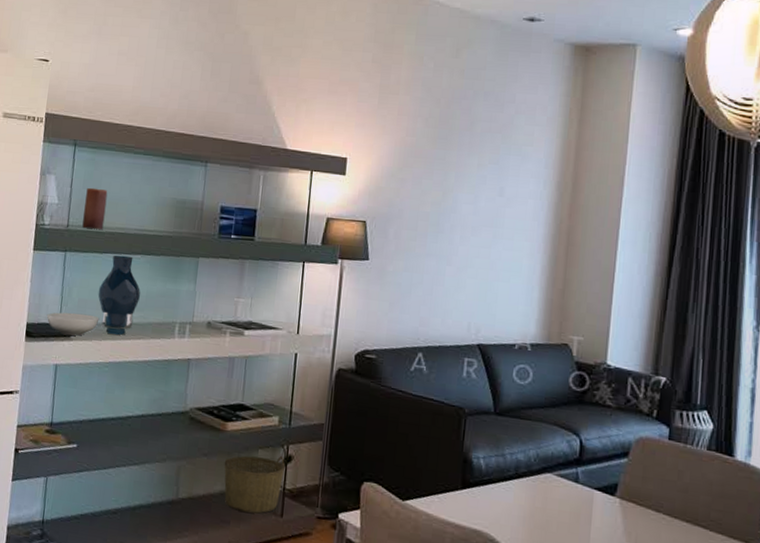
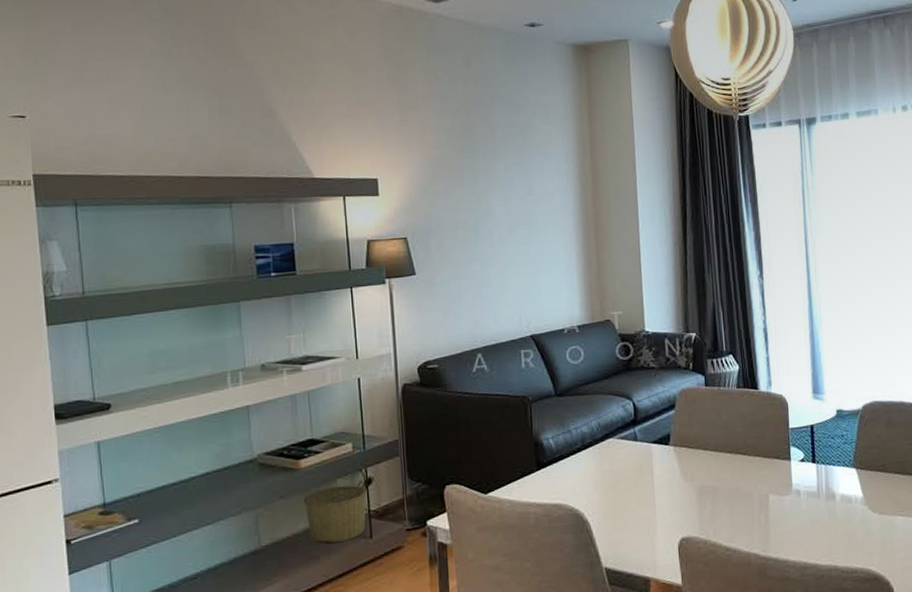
bowl: present [46,312,100,336] -> none [76,381,140,410]
candle: present [82,187,108,231] -> none [99,247,126,293]
vase: present [97,255,141,335] -> none [132,313,183,397]

